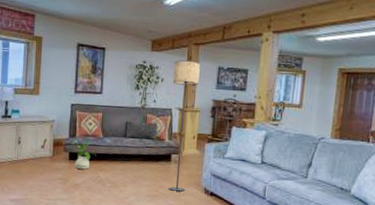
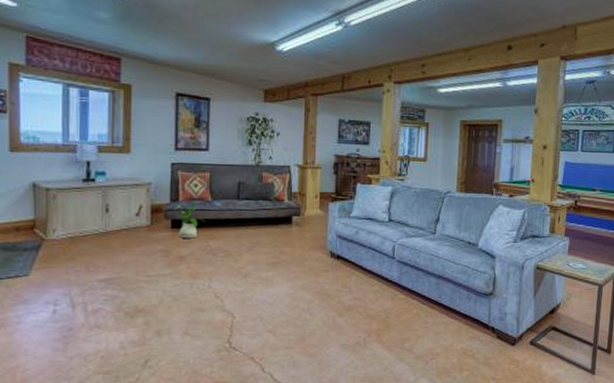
floor lamp: present [168,60,200,192] -> none [290,112,319,257]

